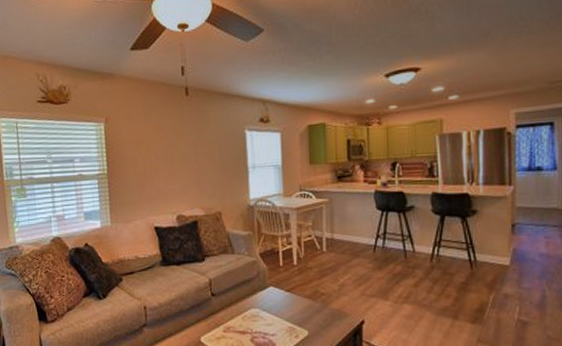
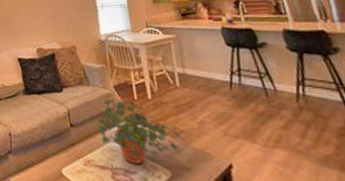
potted plant: none [240,267,321,327] -> present [97,99,182,164]

